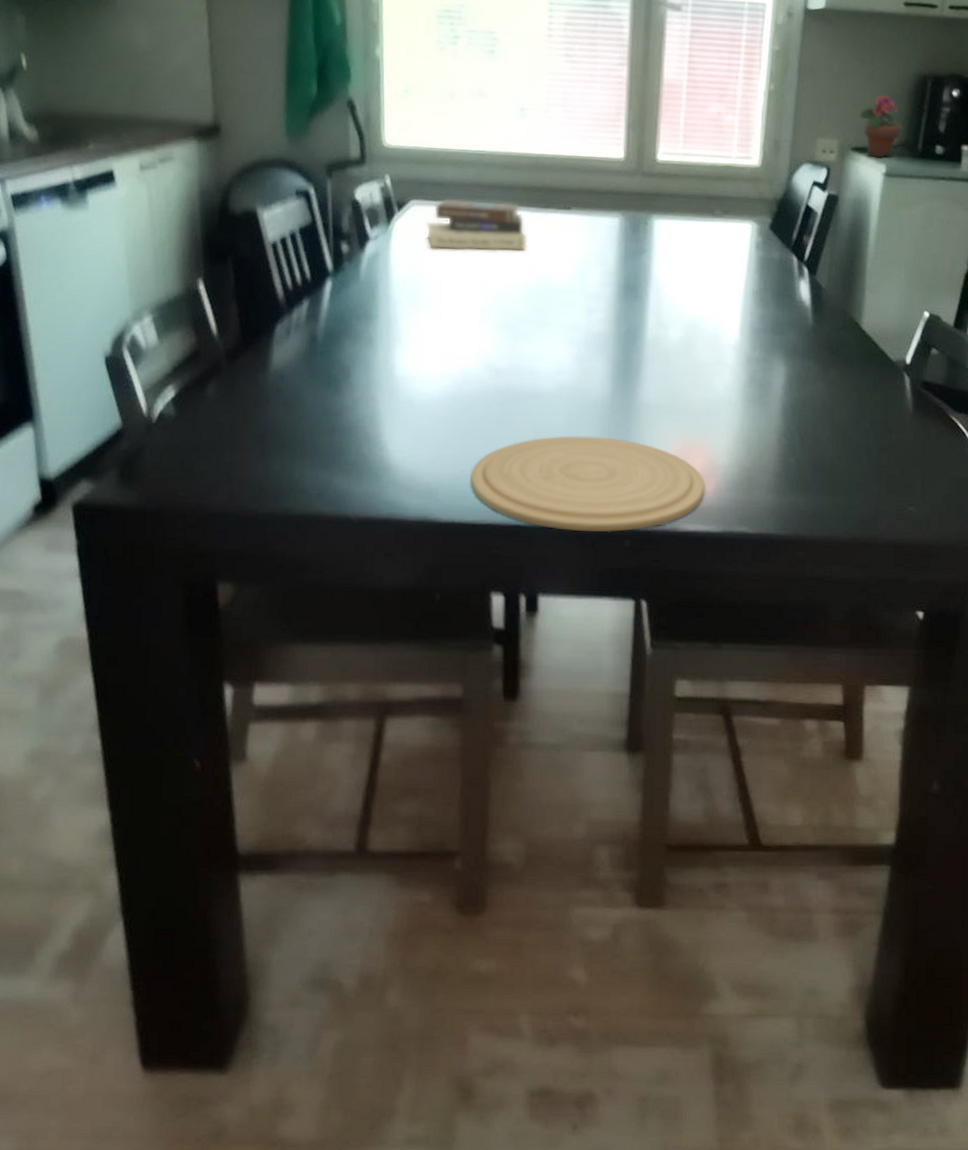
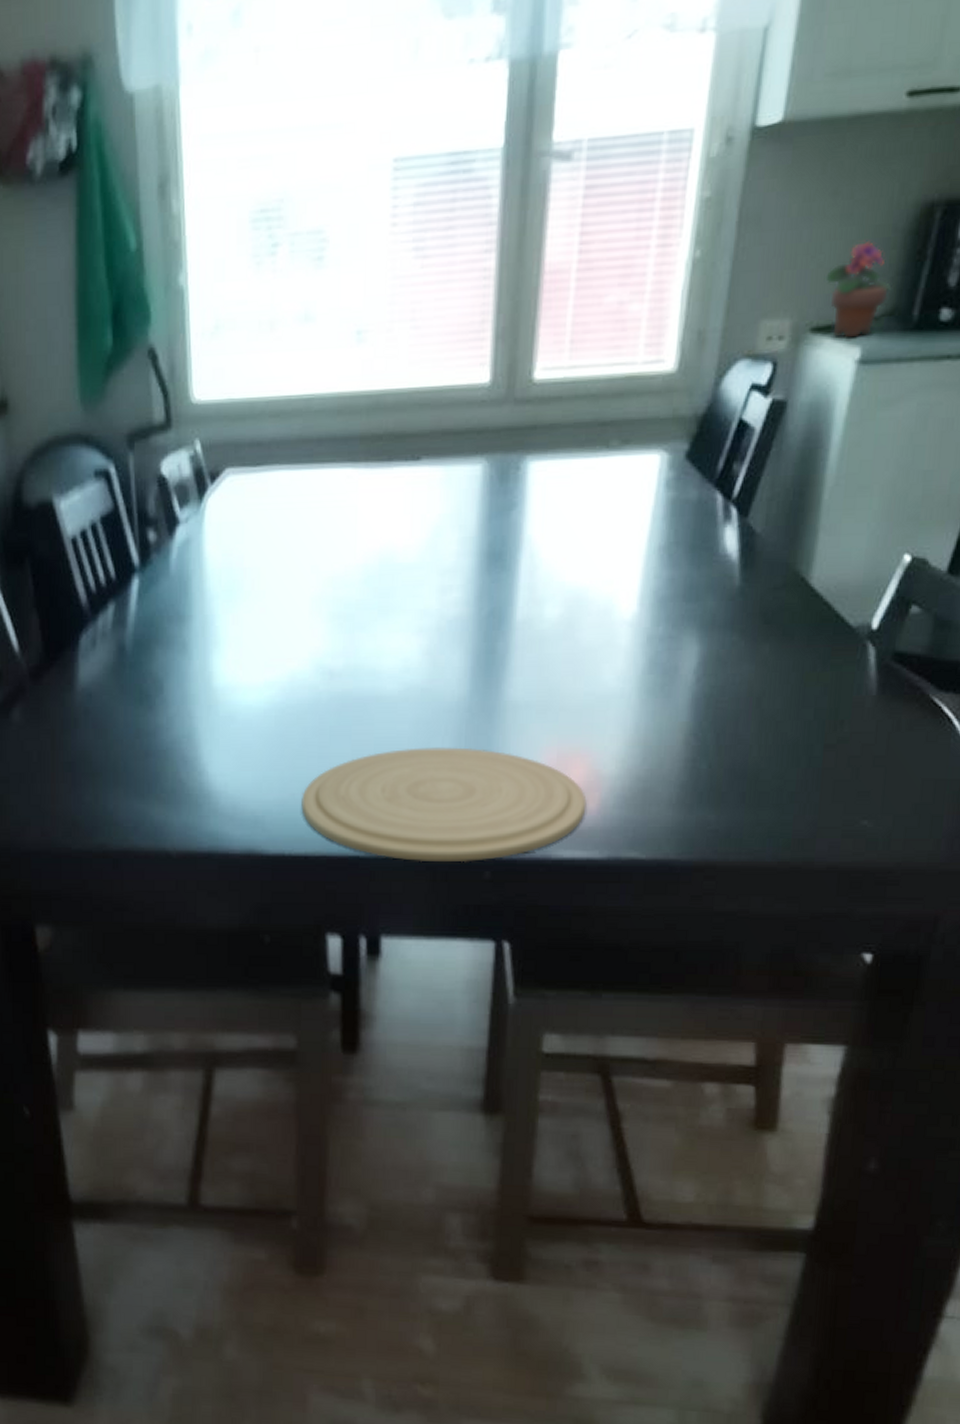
books: present [426,198,528,252] -> none [244,457,366,528]

